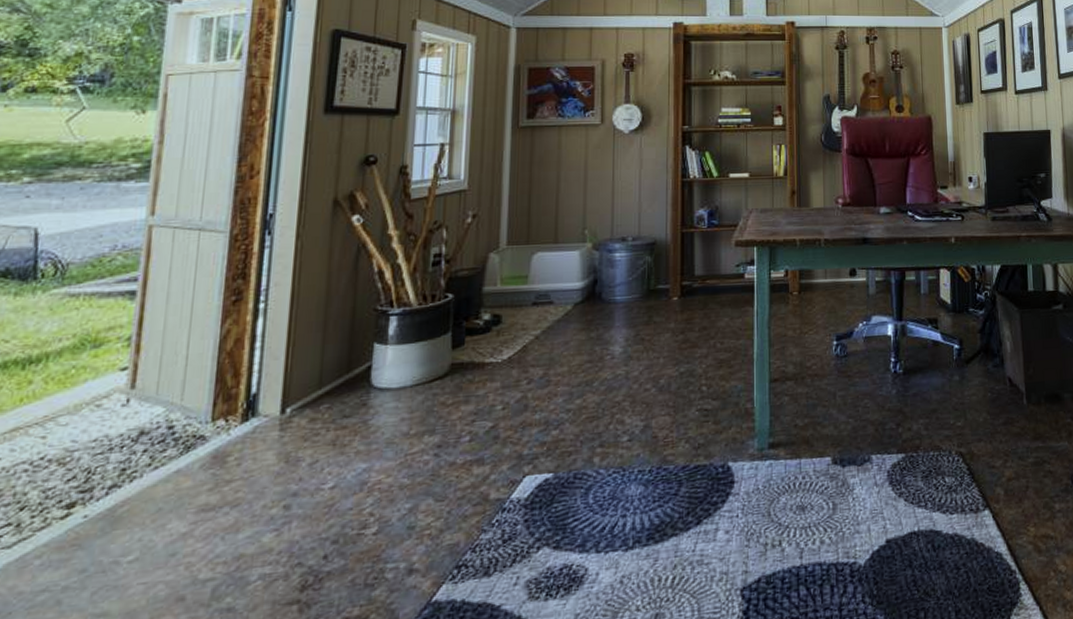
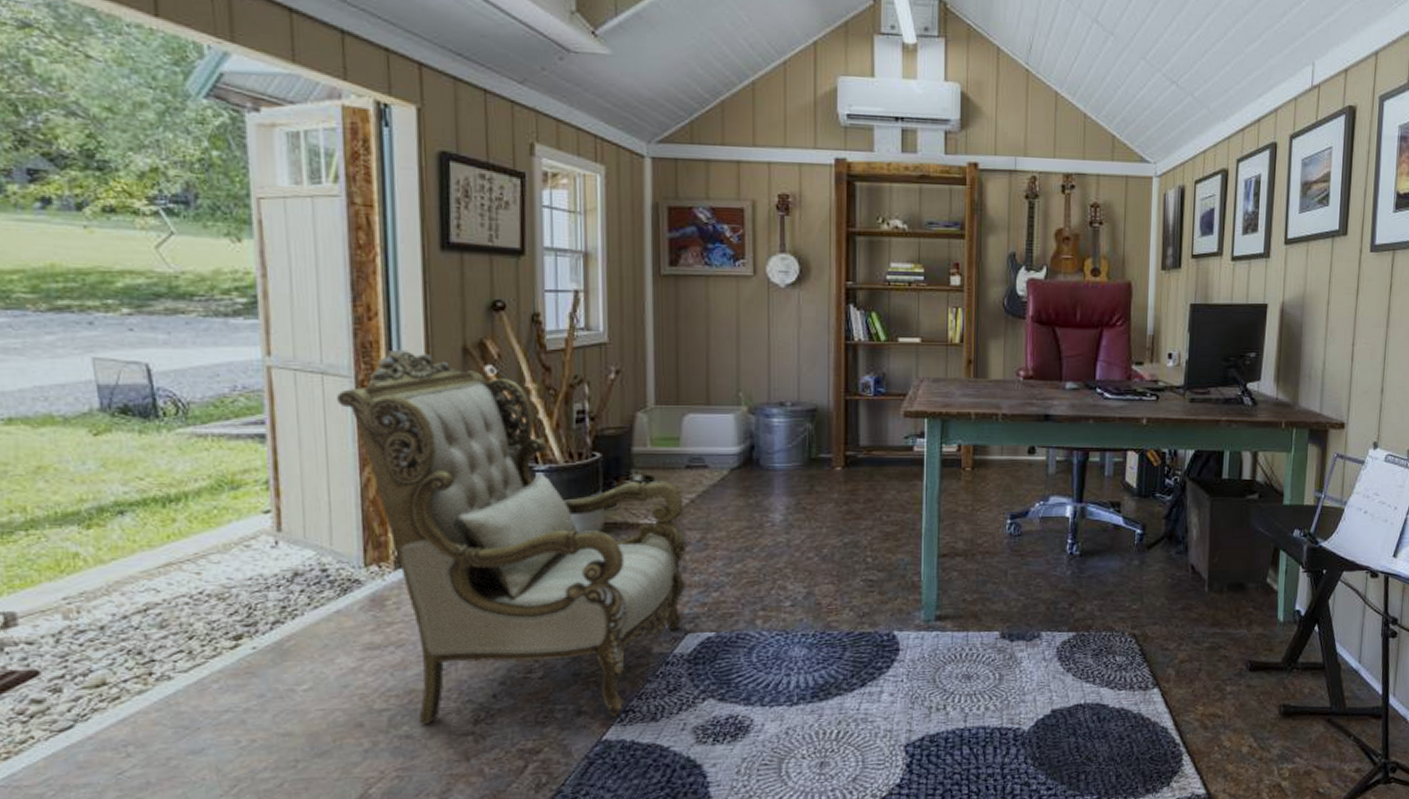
armchair: none [209,204,530,594] -> present [336,349,687,724]

